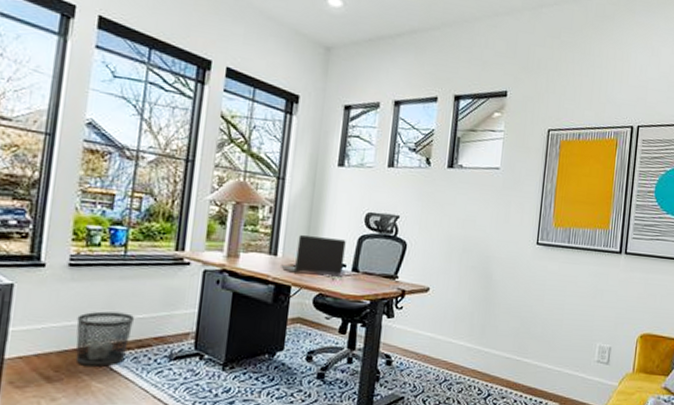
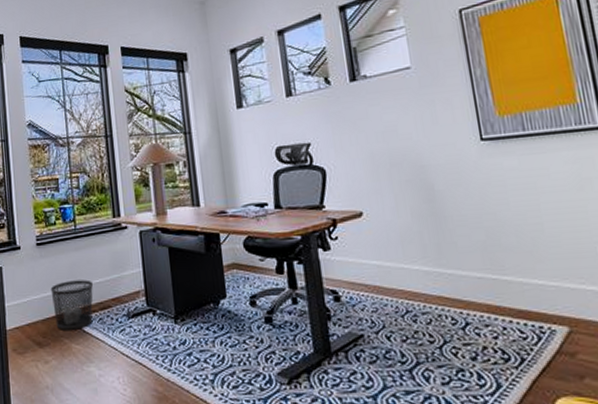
laptop computer: present [281,235,346,277] -> none [206,179,266,220]

